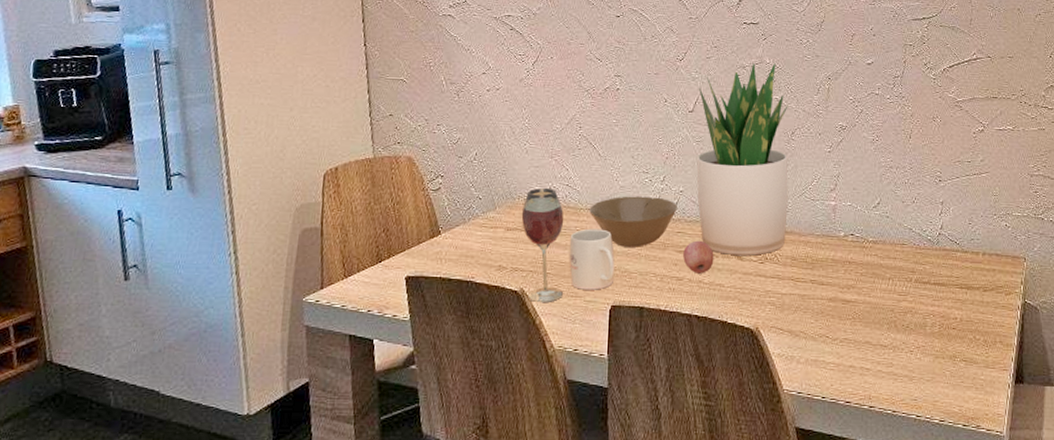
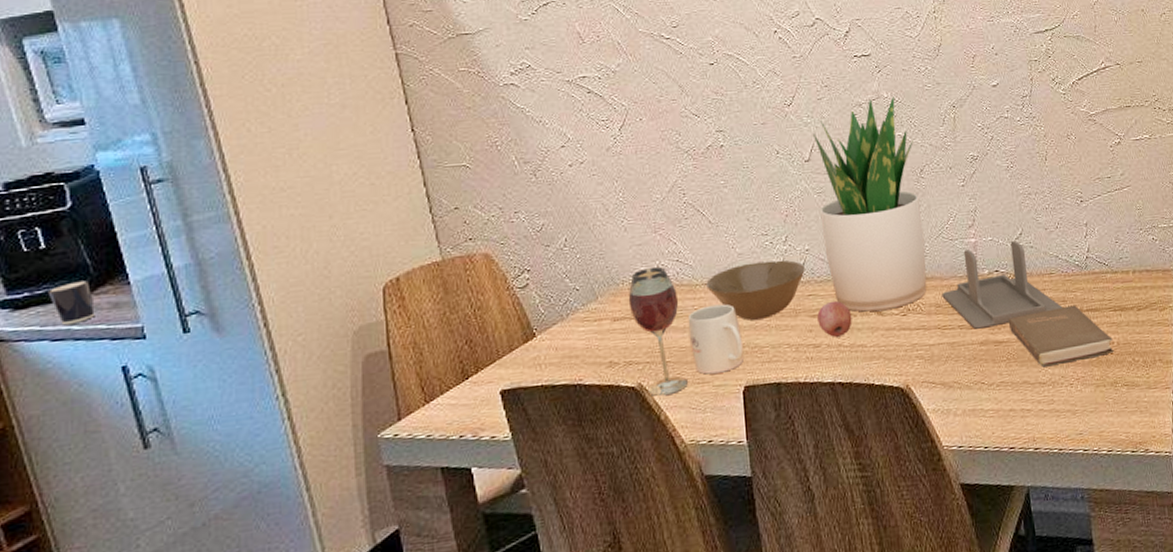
mug: none [73,136,105,171] -> present [47,280,95,326]
napkin holder: none [798,209,911,286] -> present [942,241,1063,329]
book: none [857,277,956,331] -> present [1008,305,1114,367]

